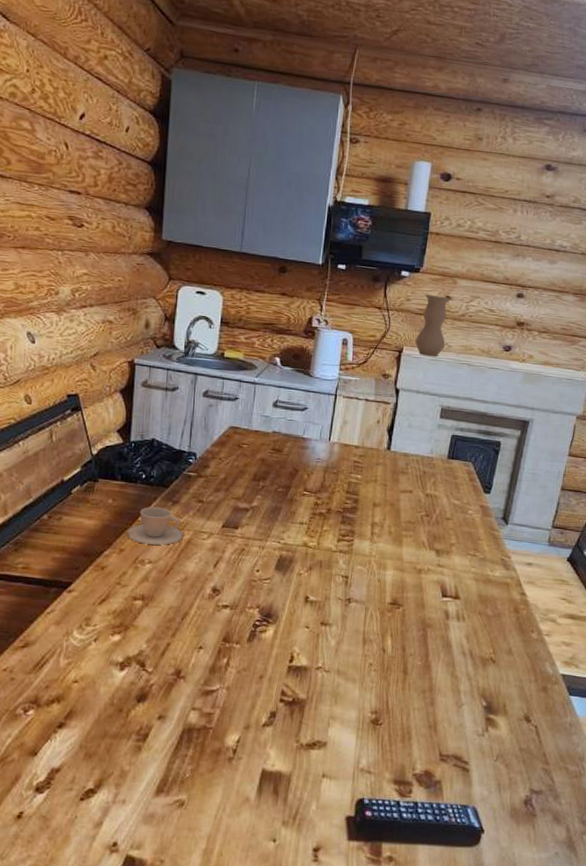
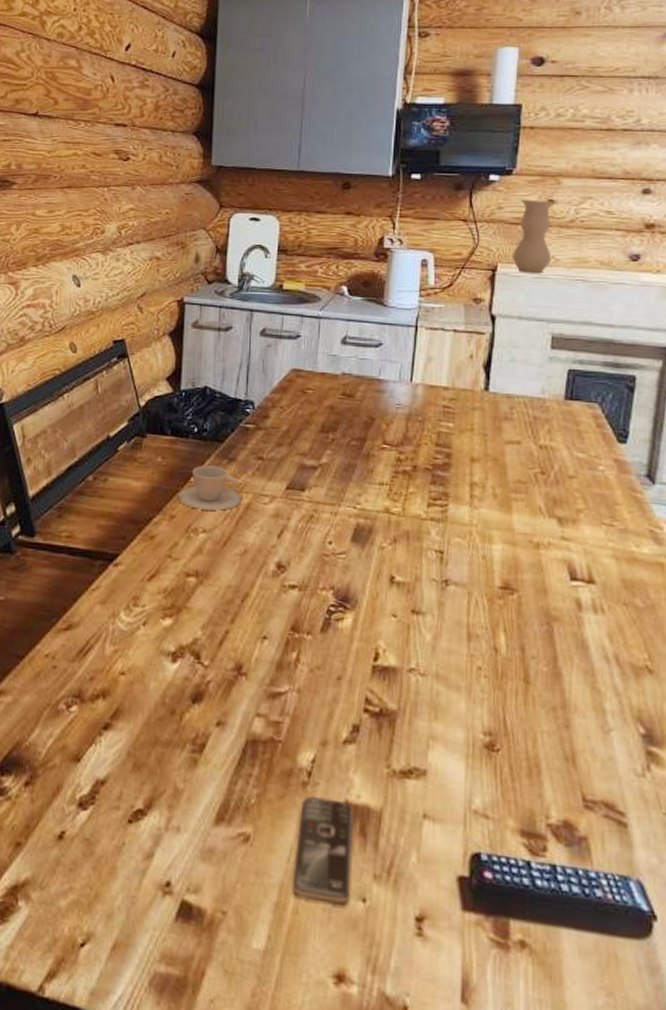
mobile phone: none [218,767,270,847] -> present [292,796,354,906]

